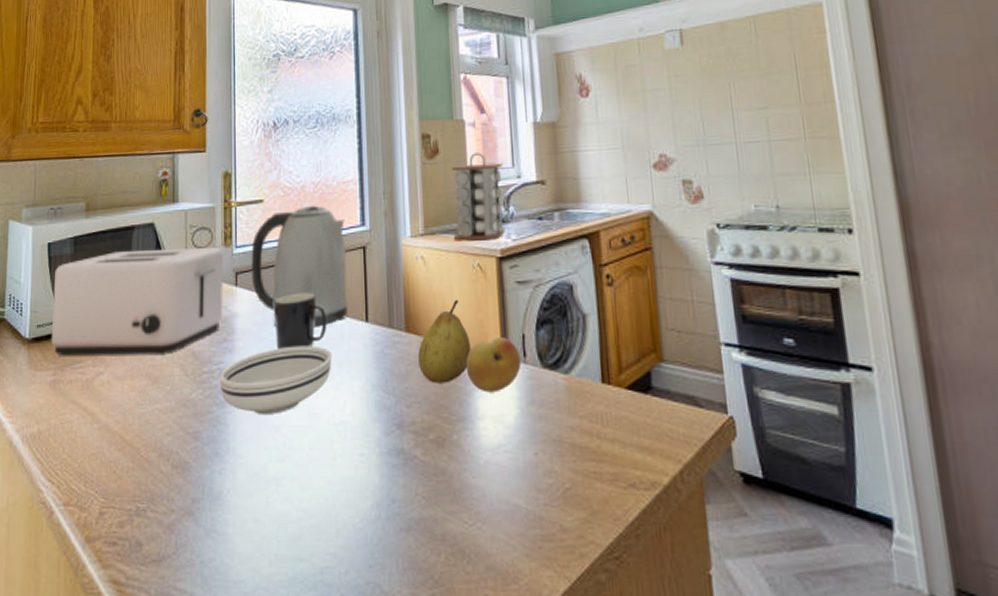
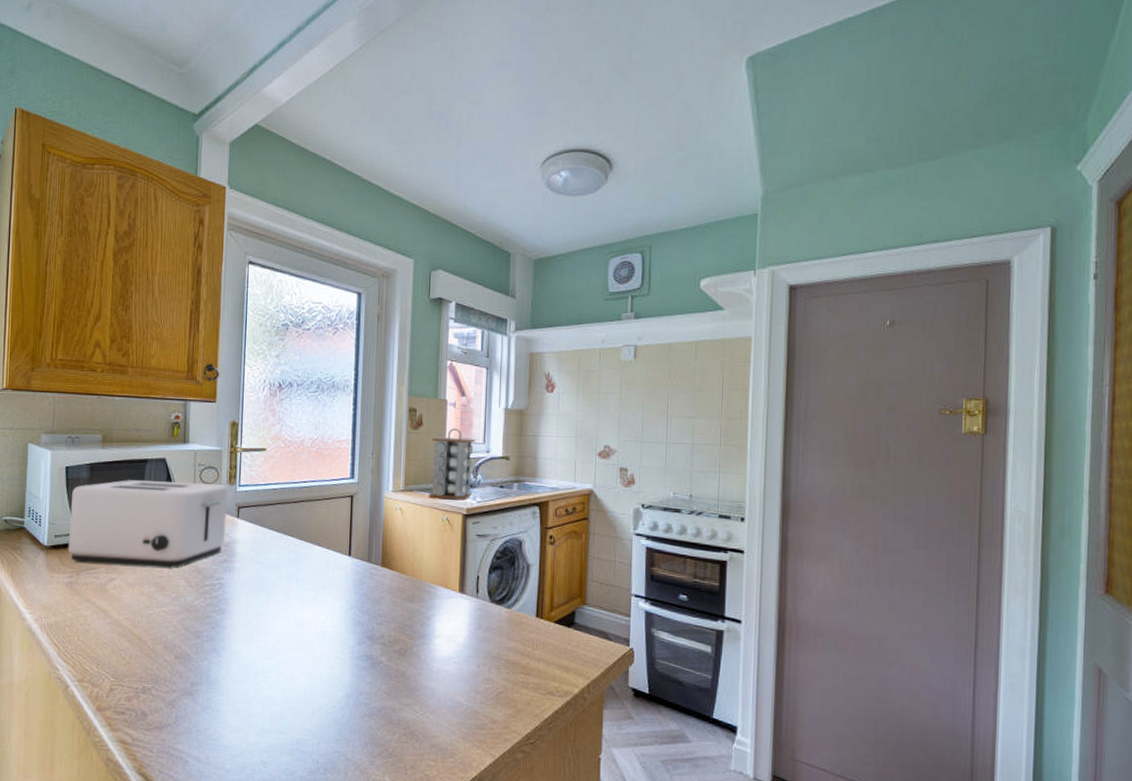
bowl: present [220,346,332,414] -> none [219,570,318,622]
kettle: present [250,205,349,327] -> none [251,457,337,557]
mug: present [273,292,327,349] -> none [269,528,316,572]
fruit: present [418,299,471,383] -> none [390,544,435,609]
fruit: present [466,337,521,393] -> none [429,577,474,619]

